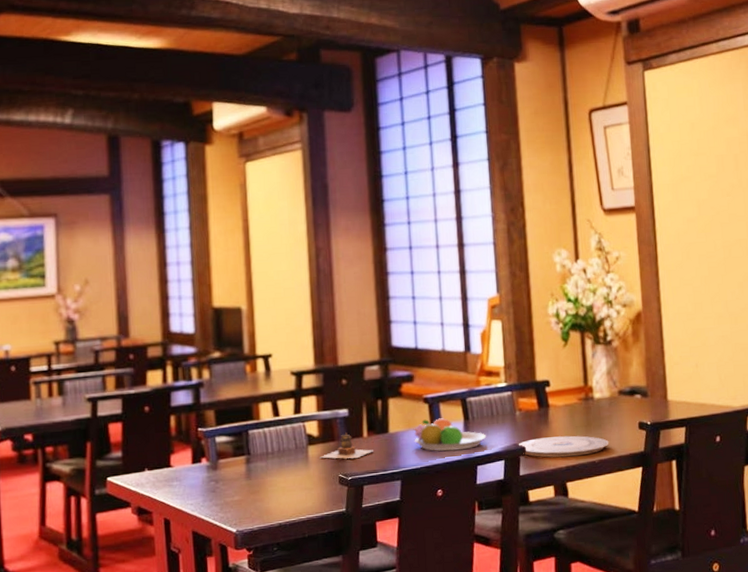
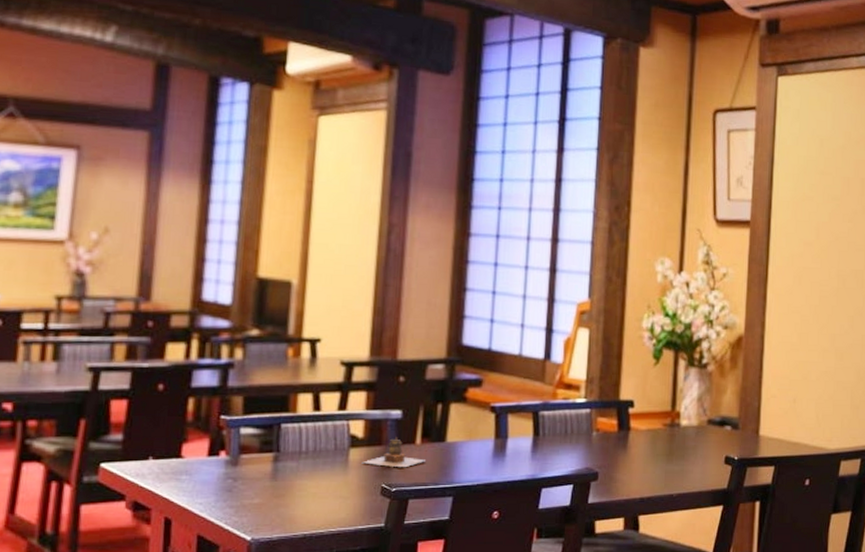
fruit bowl: present [413,417,487,452] -> none [473,430,557,469]
plate: present [518,435,609,458] -> none [590,463,691,487]

